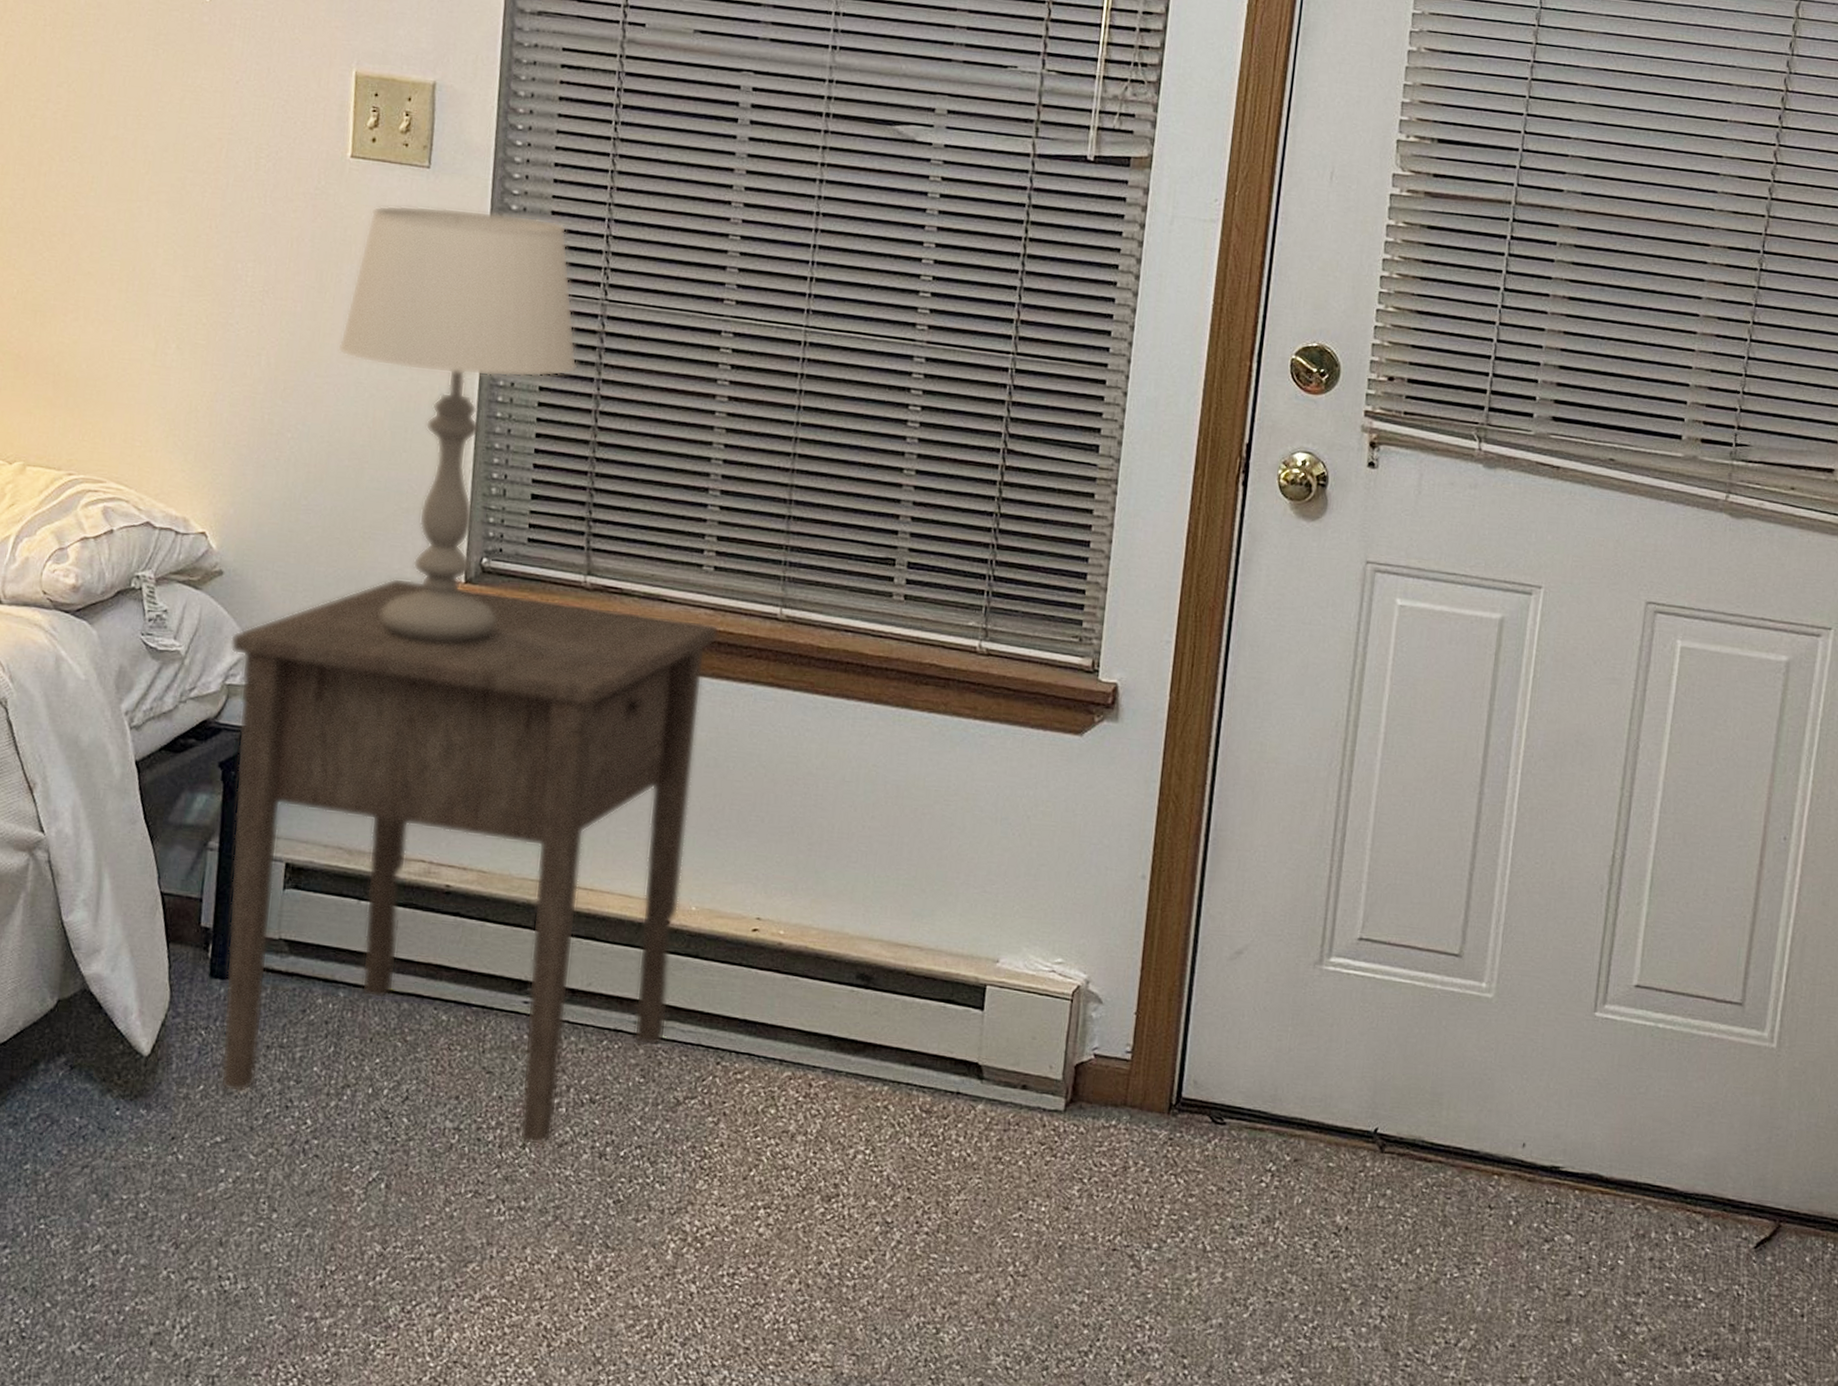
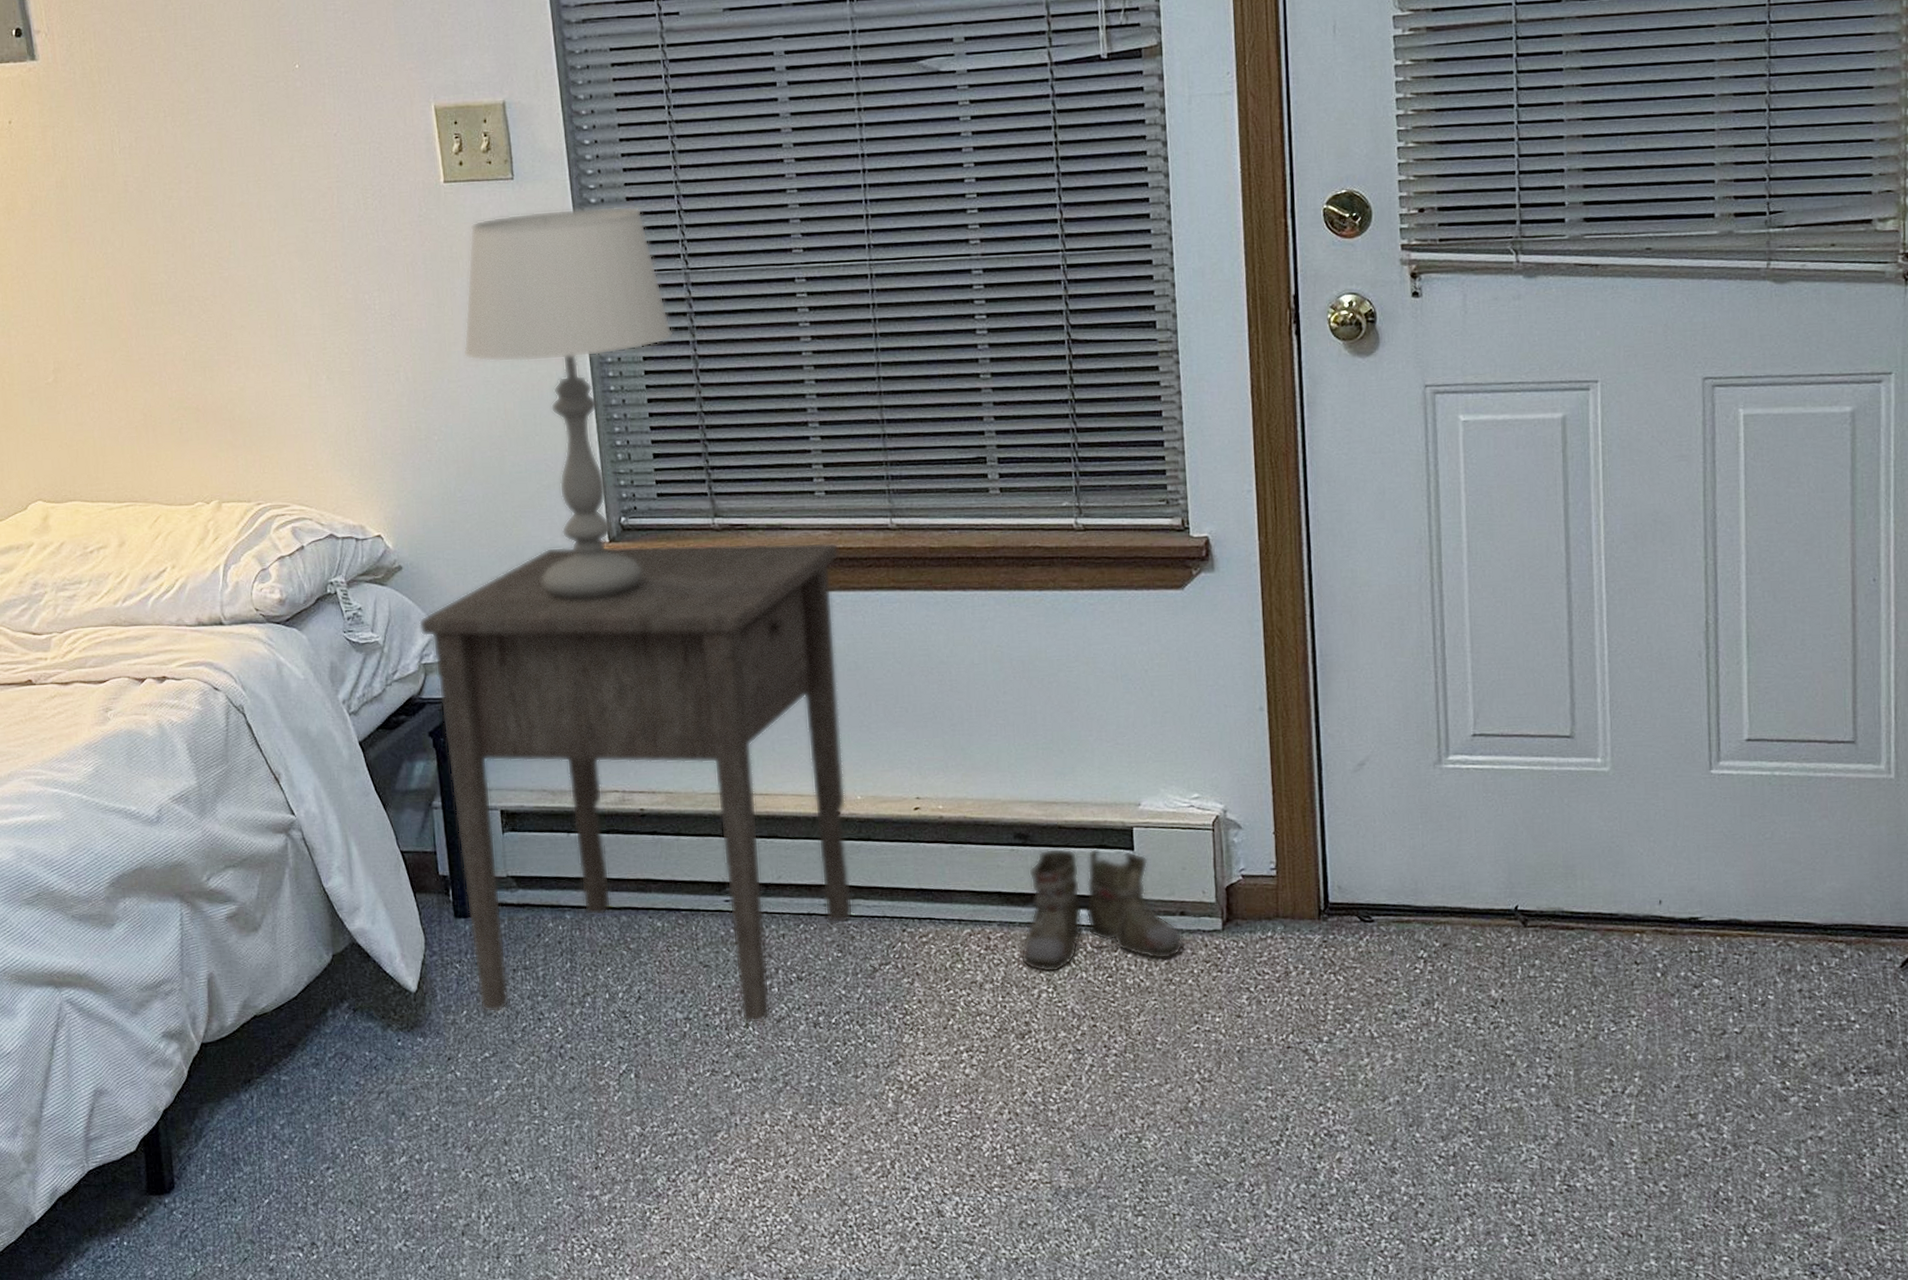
boots: none [841,995,1021,1135] -> present [1020,848,1184,973]

